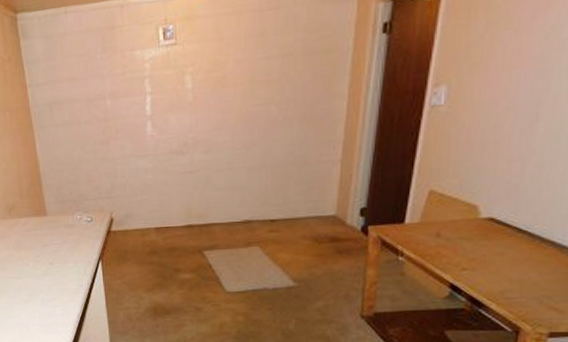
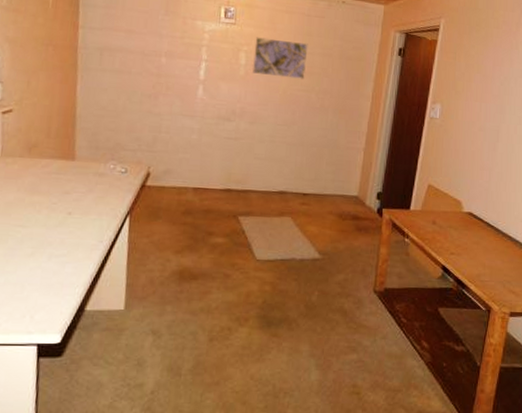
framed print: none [200,45,263,97] -> present [252,37,308,79]

